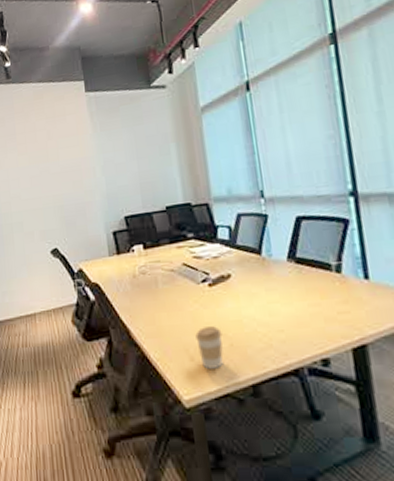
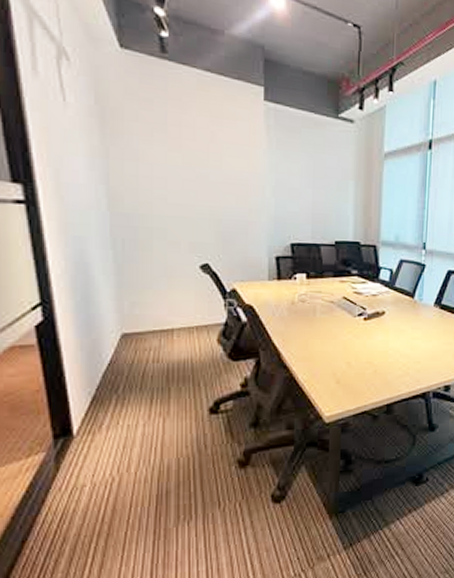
coffee cup: present [195,326,223,369] -> none [344,355,369,391]

